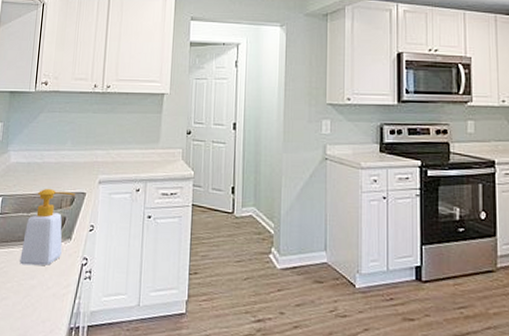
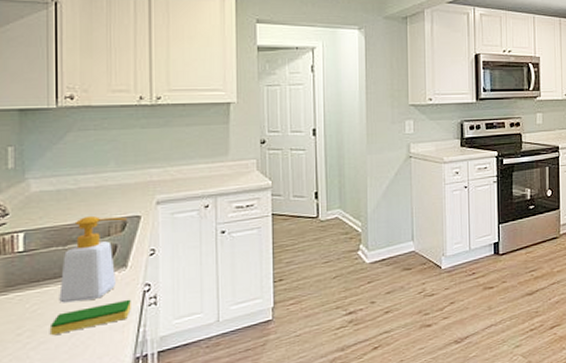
dish sponge: none [11,270,71,294] -> present [51,299,131,336]

